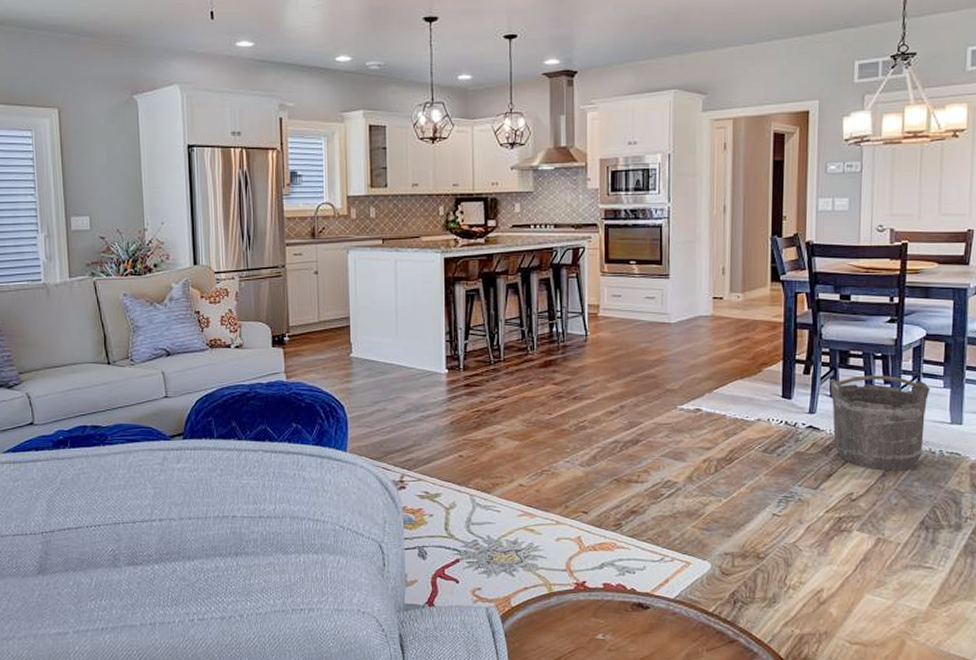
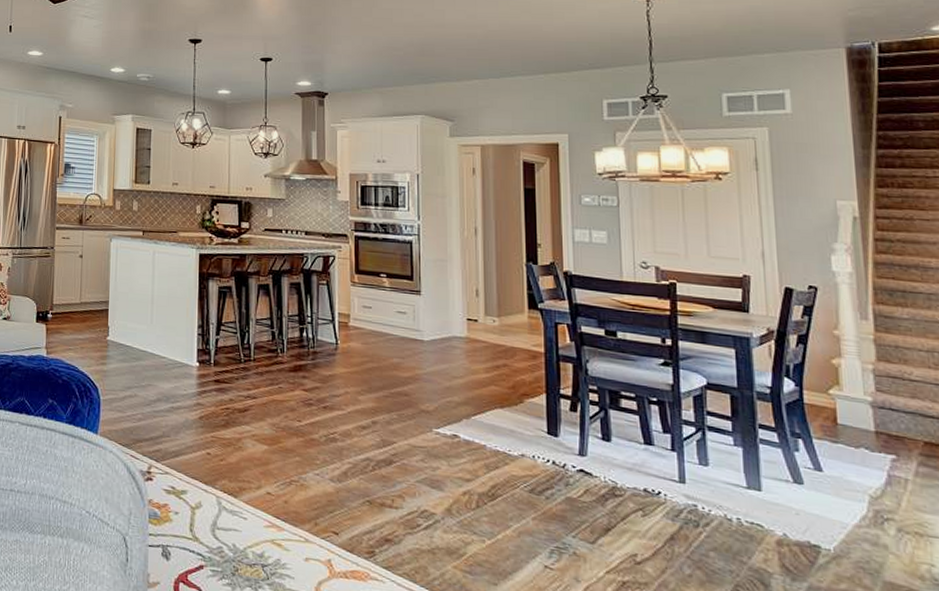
bucket: present [830,375,930,471] -> none [600,420,718,537]

